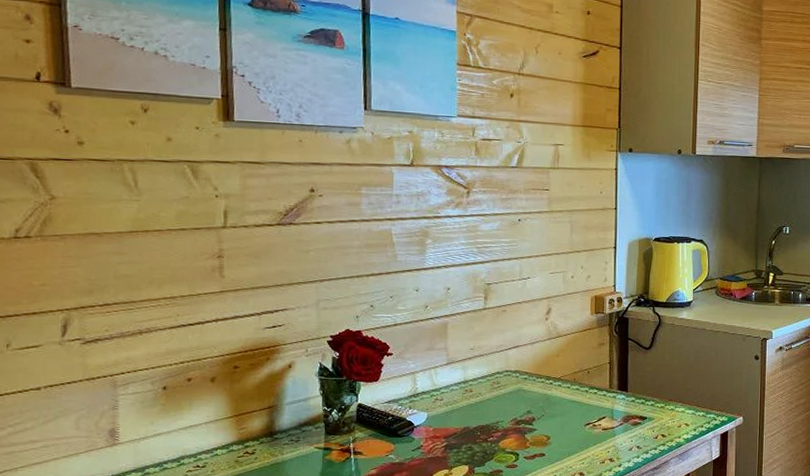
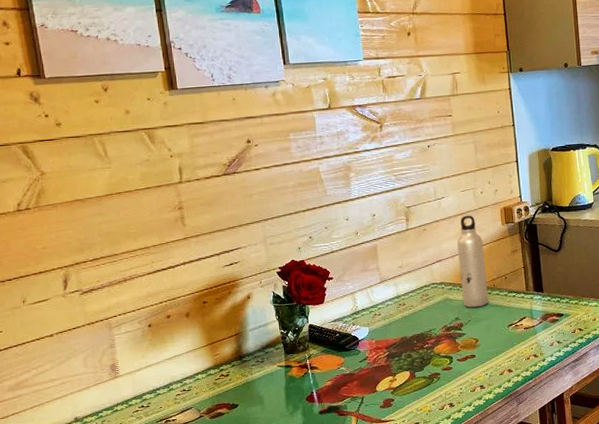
water bottle: none [538,300,568,402] -> present [457,215,489,308]

